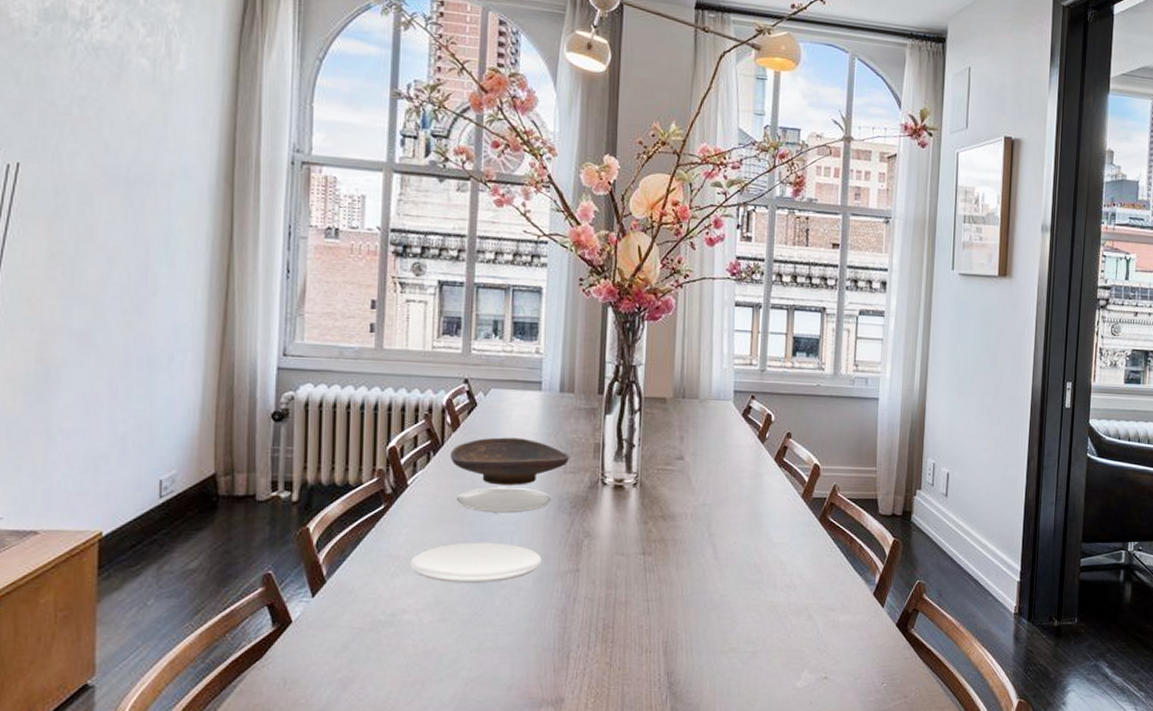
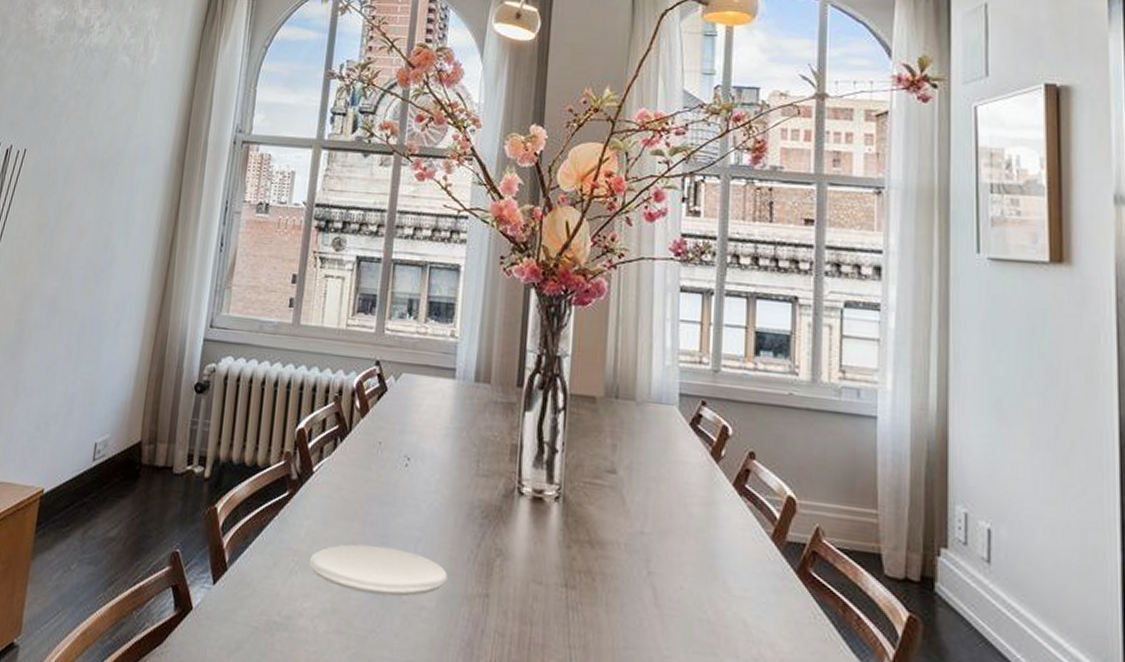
decorative bowl: present [449,437,570,485] -> none [356,427,484,485]
plate: present [455,488,551,513] -> none [359,484,461,517]

